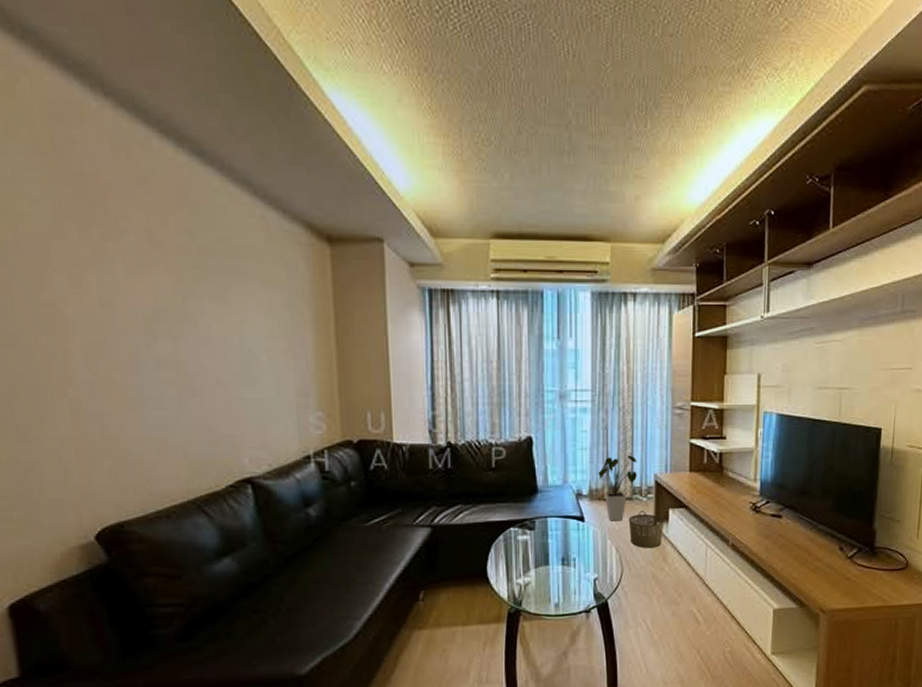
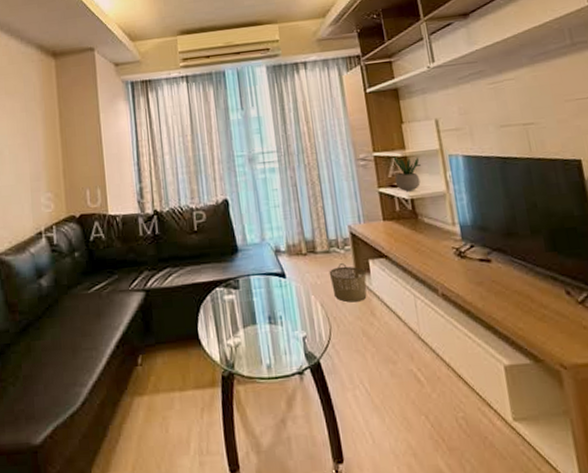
house plant: present [598,454,637,521] -> none [293,207,332,276]
potted plant: none [707,408,735,444] -> present [393,156,421,191]

